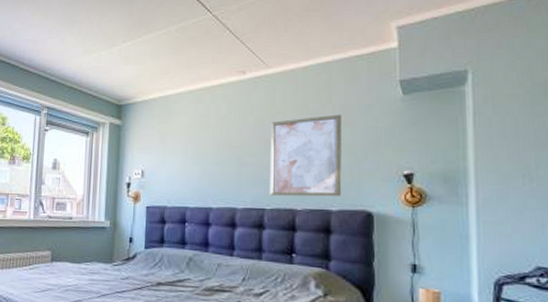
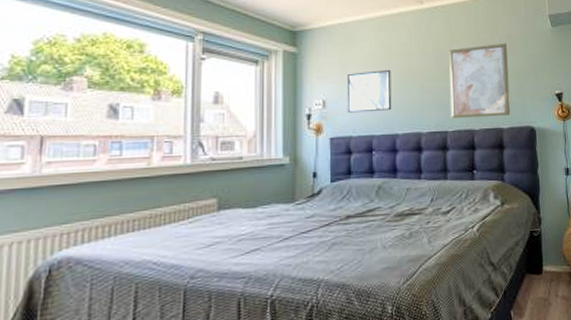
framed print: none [163,142,208,184] -> present [346,69,392,113]

